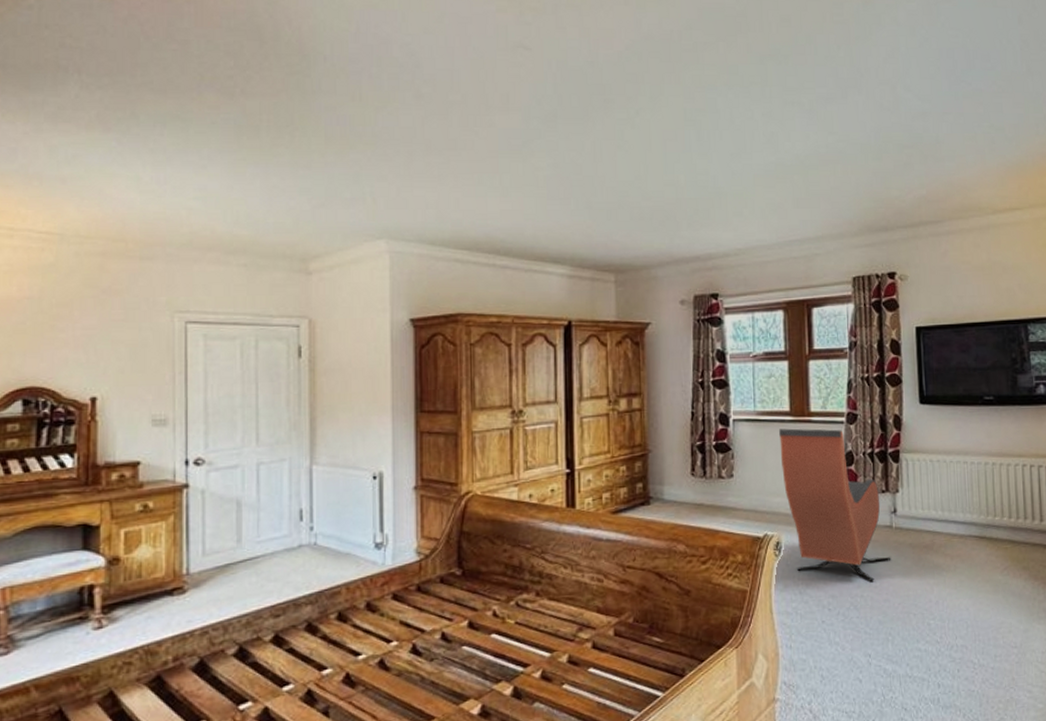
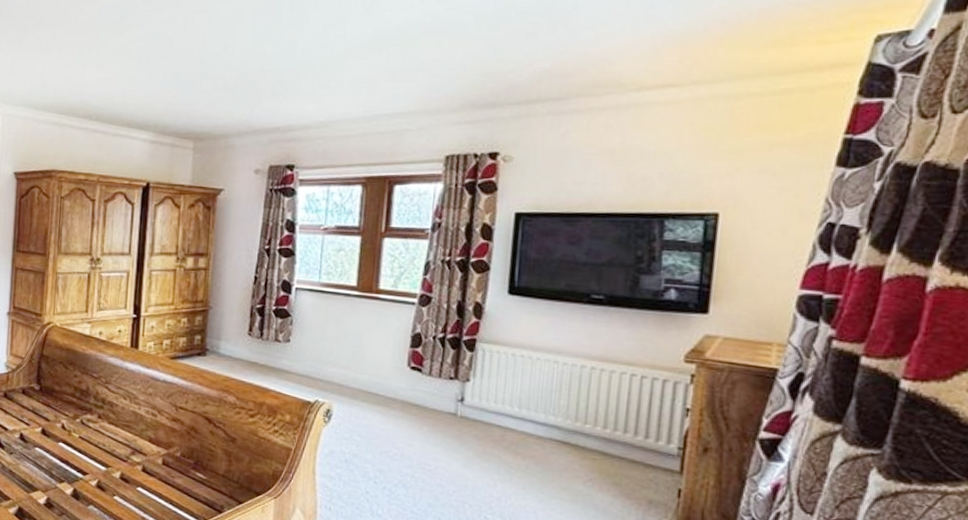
armchair: present [779,428,891,583] -> none [341,302,451,465]

